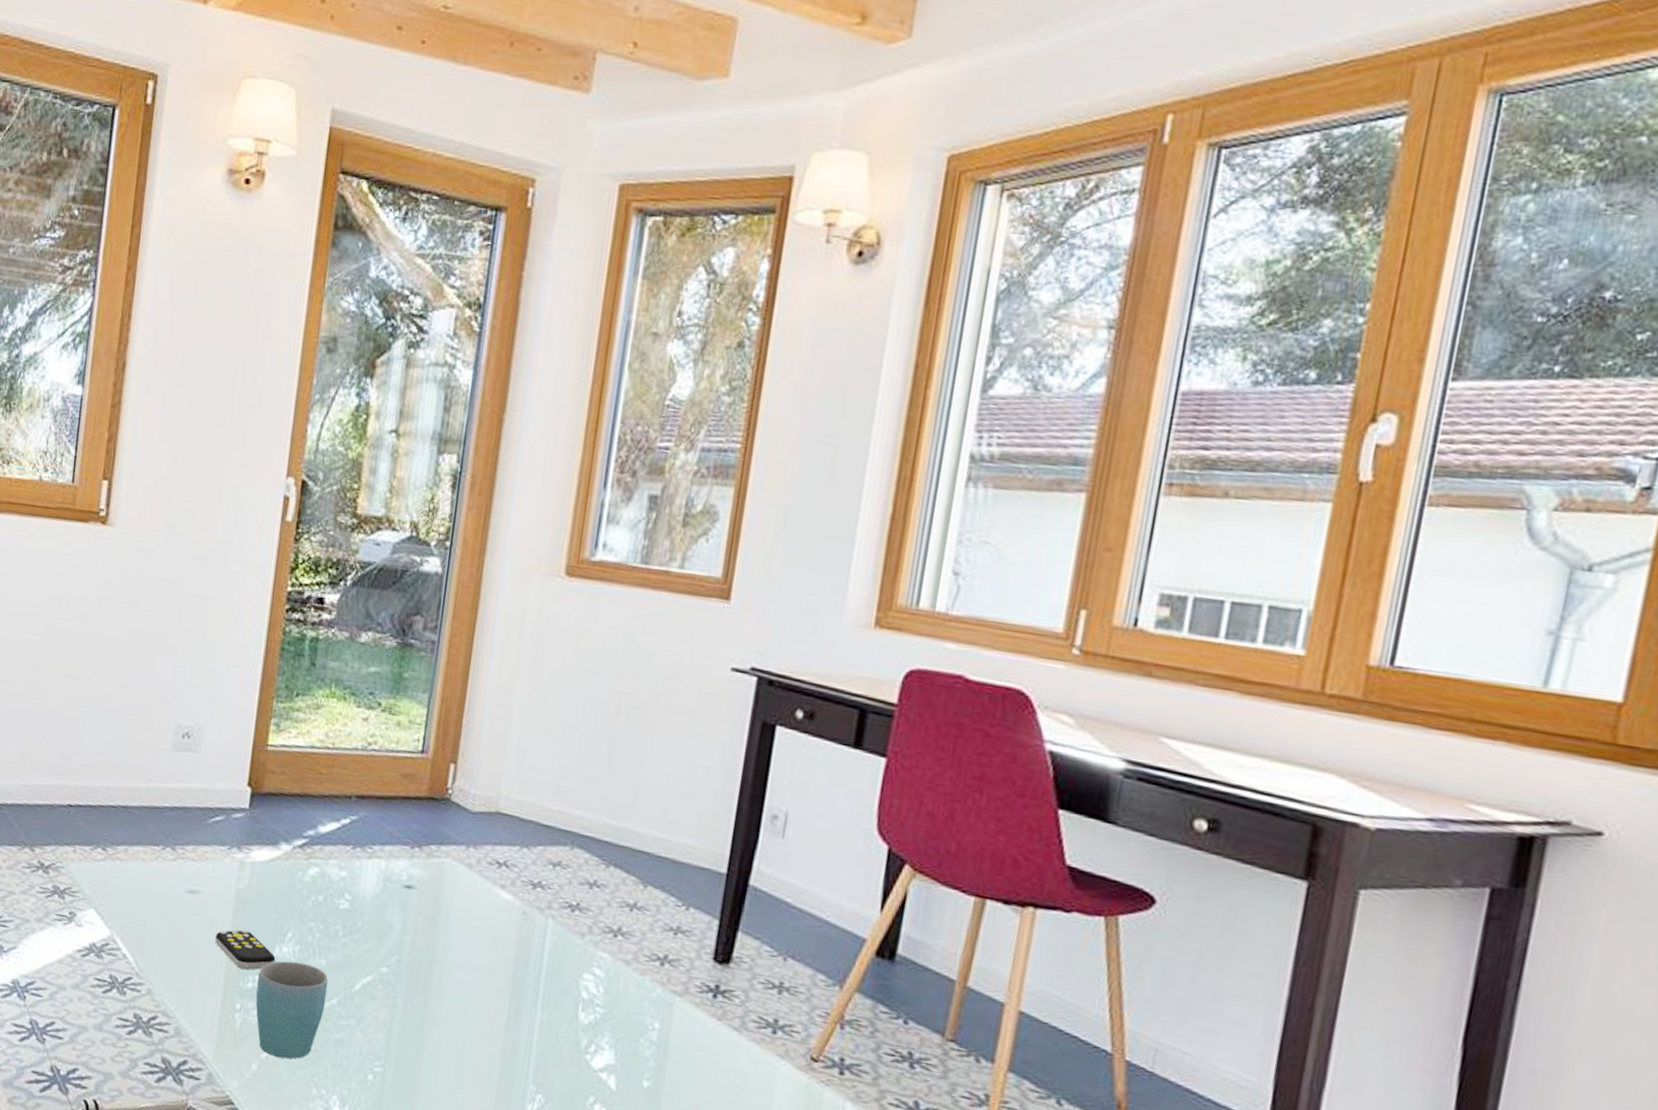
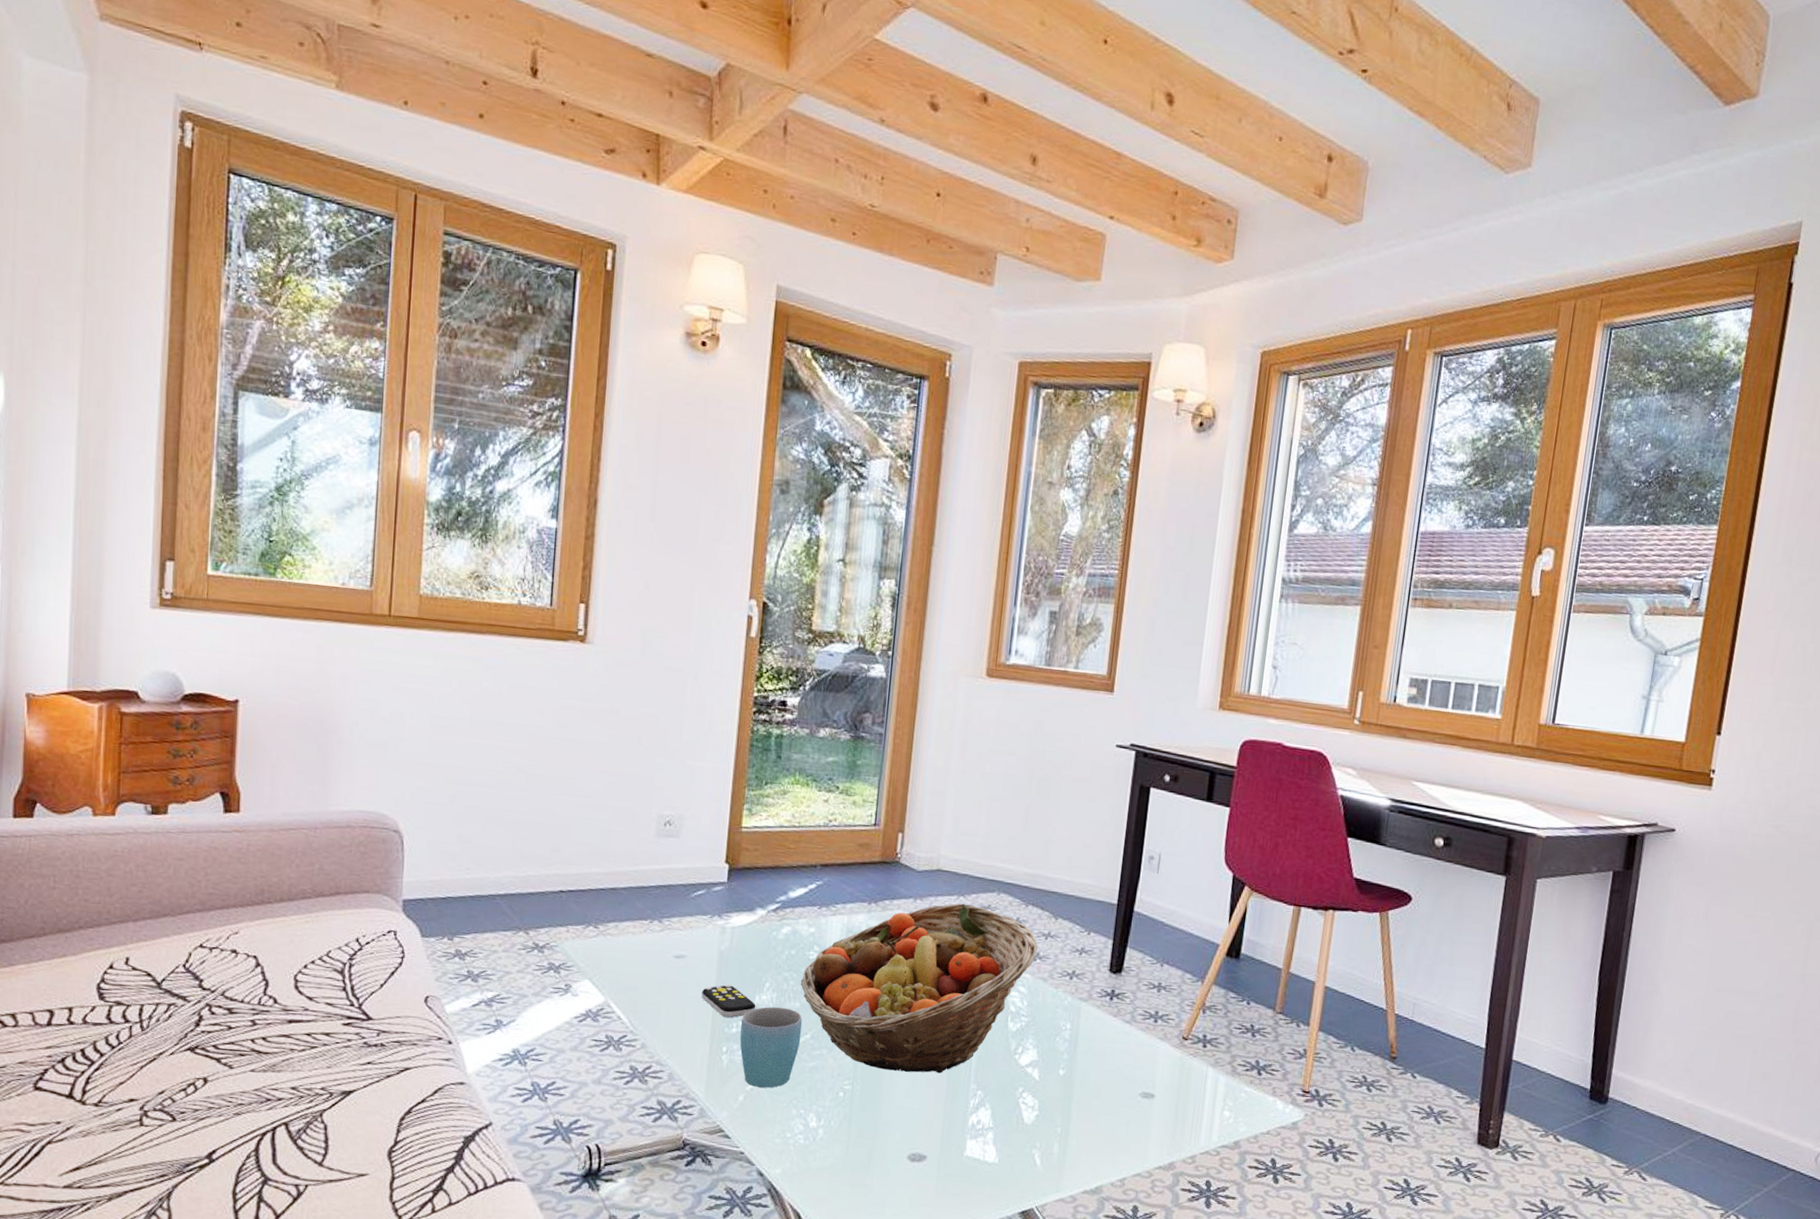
fruit basket: none [327,855,621,1067] -> present [800,903,1039,1074]

